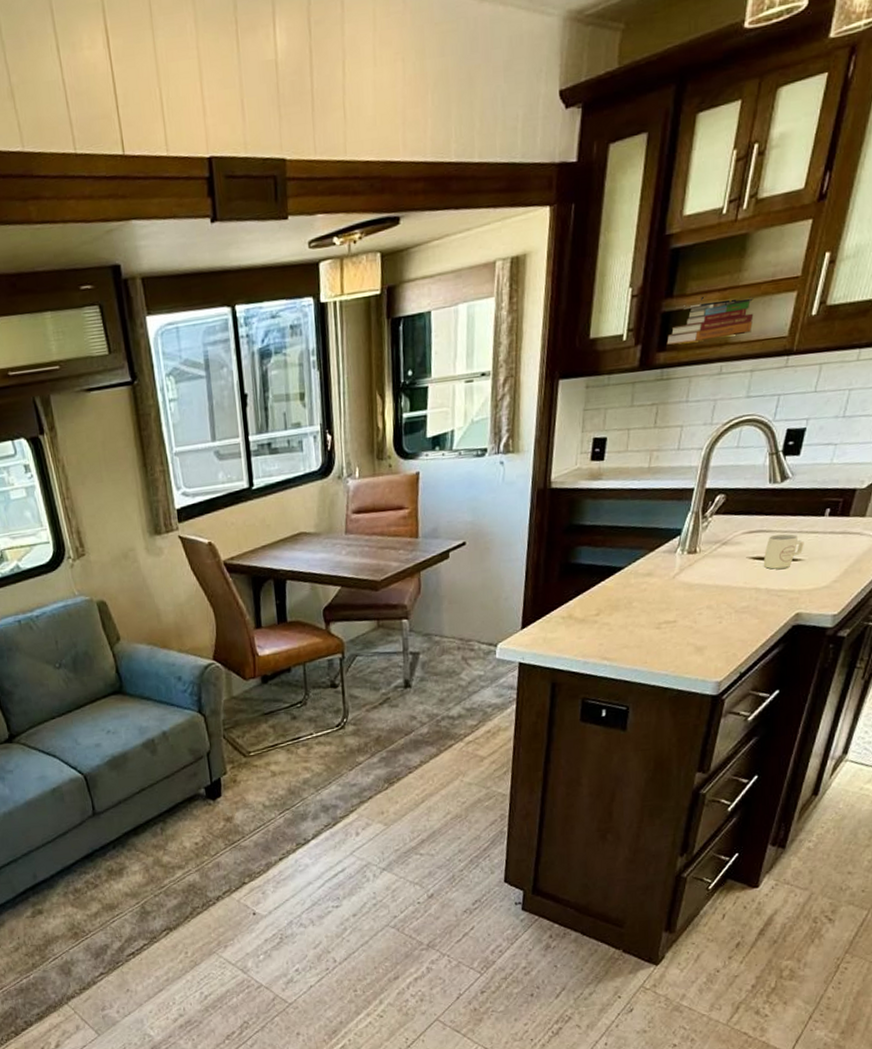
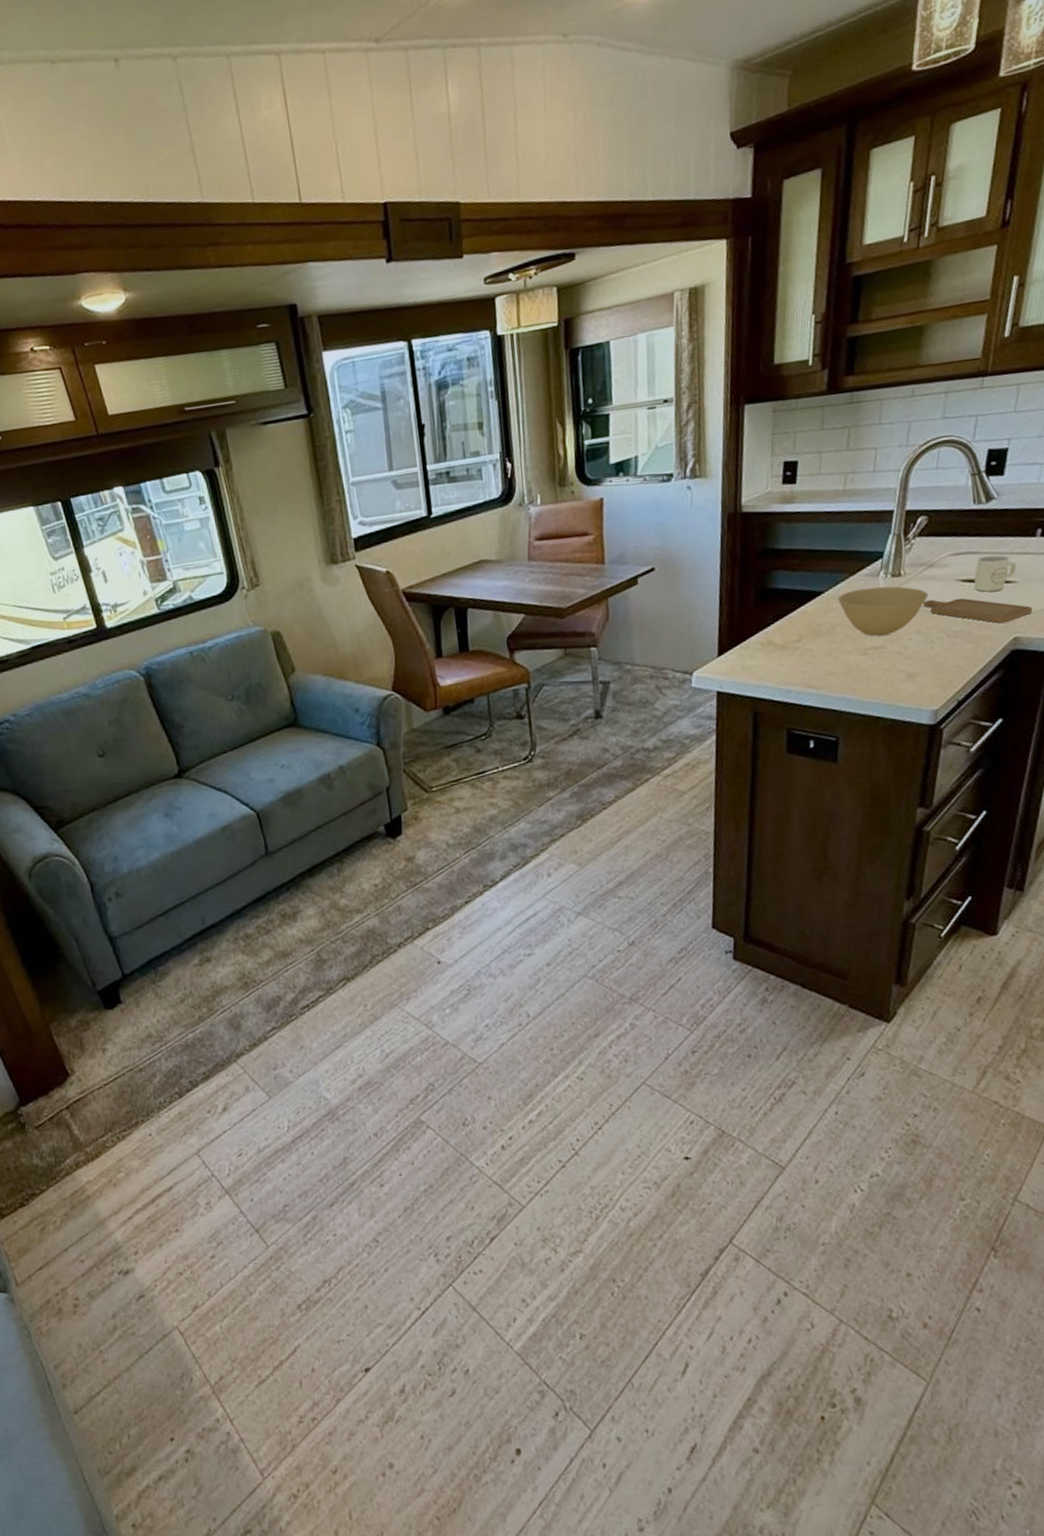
bowl: none [636,562,721,611] -> present [837,586,929,636]
books: present [666,295,754,345] -> none [854,320,944,369]
chopping board: none [714,575,815,600] -> present [922,598,1032,623]

